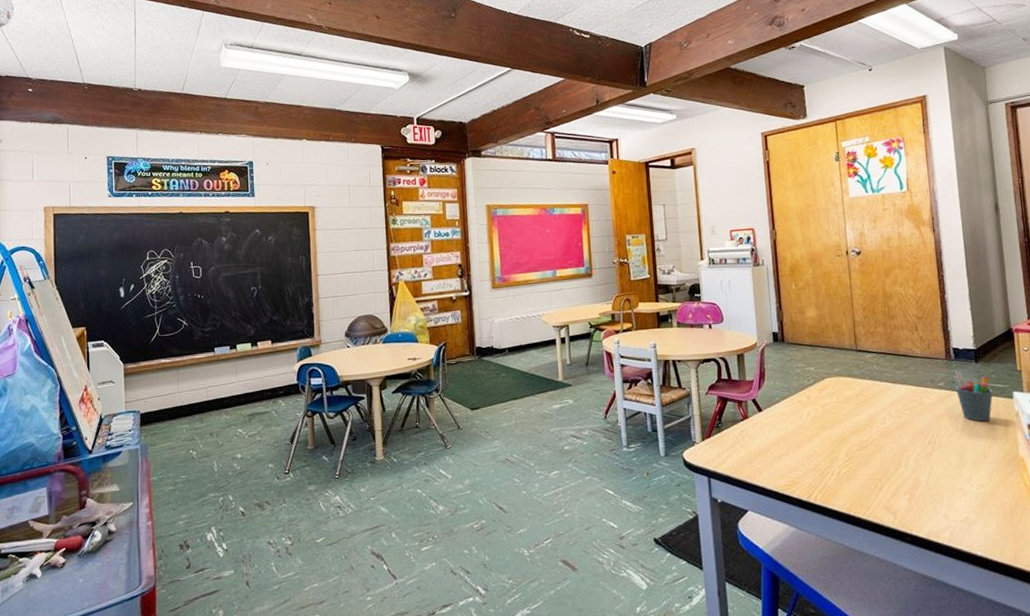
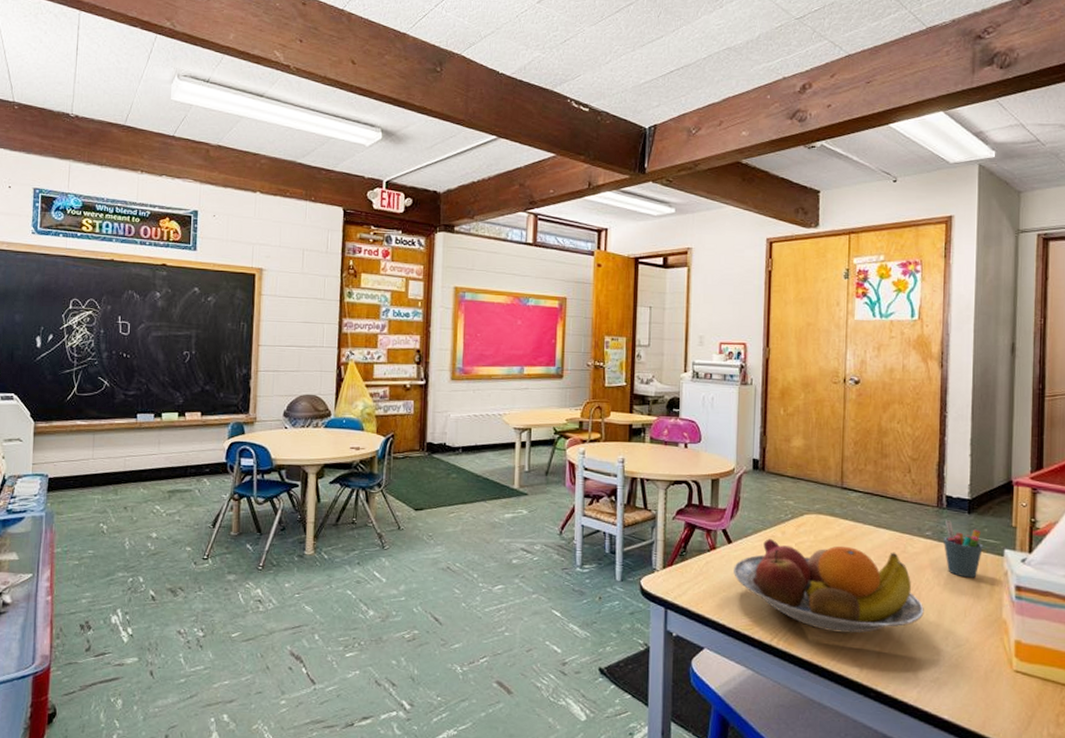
fruit bowl: none [767,403,947,485] -> present [734,538,924,633]

